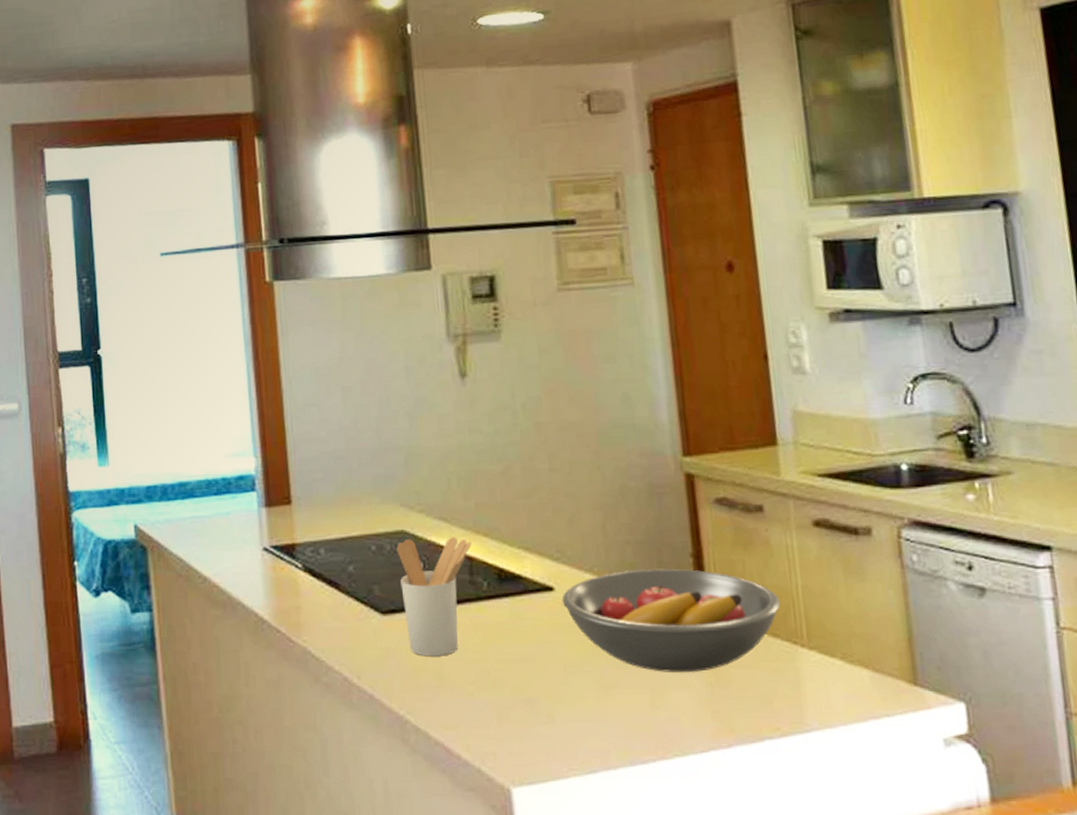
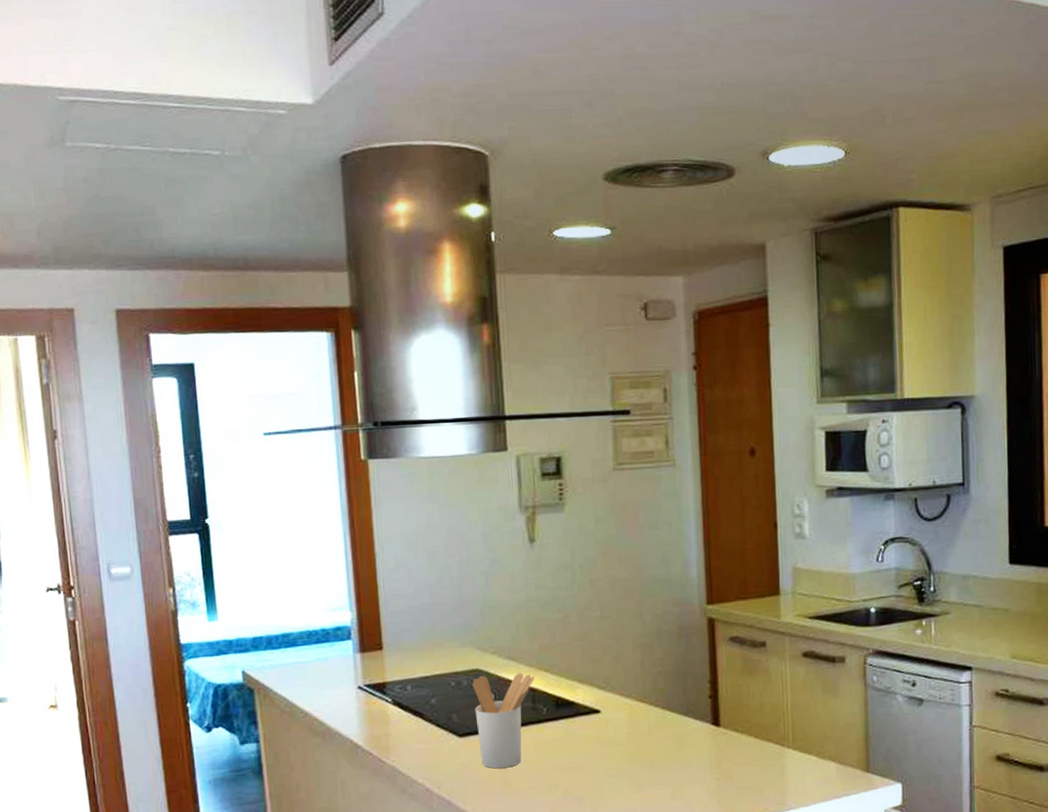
fruit bowl: present [561,568,781,672] -> none [606,692,774,772]

